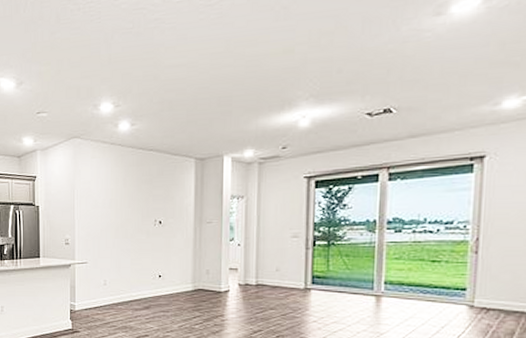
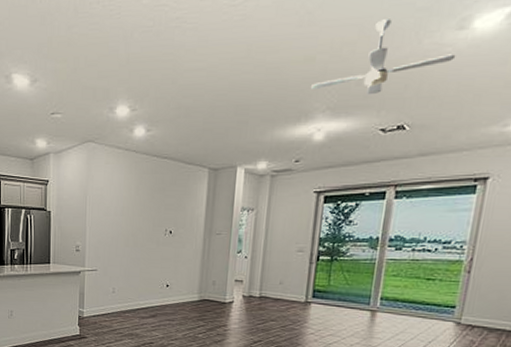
ceiling fan: none [292,9,436,82] -> present [311,19,456,95]

